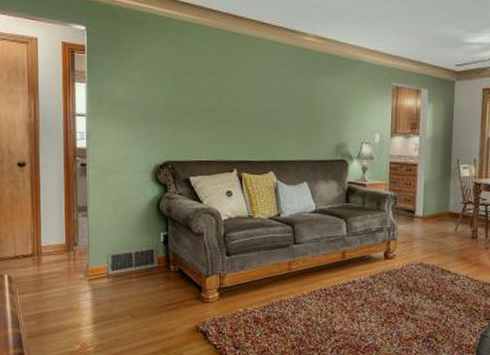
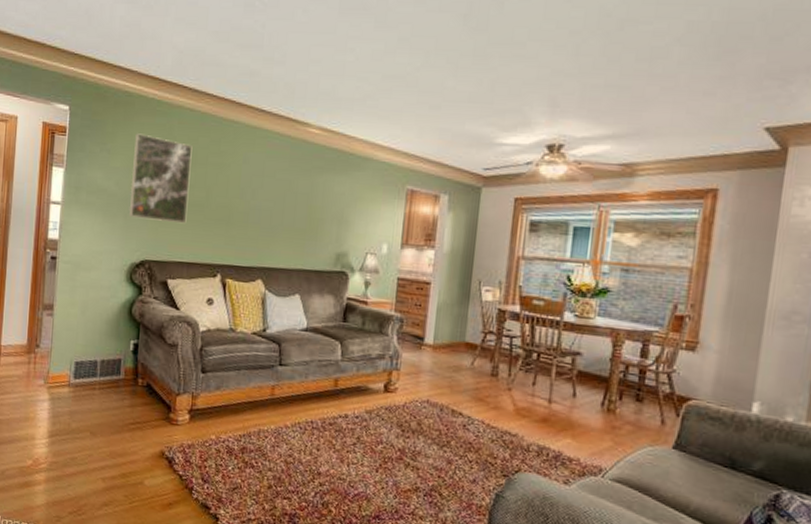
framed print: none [149,48,203,127] -> present [129,133,193,224]

